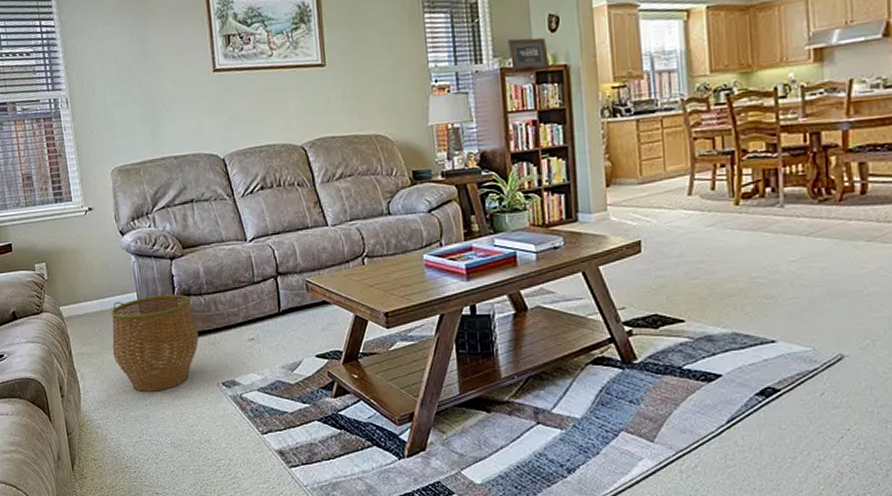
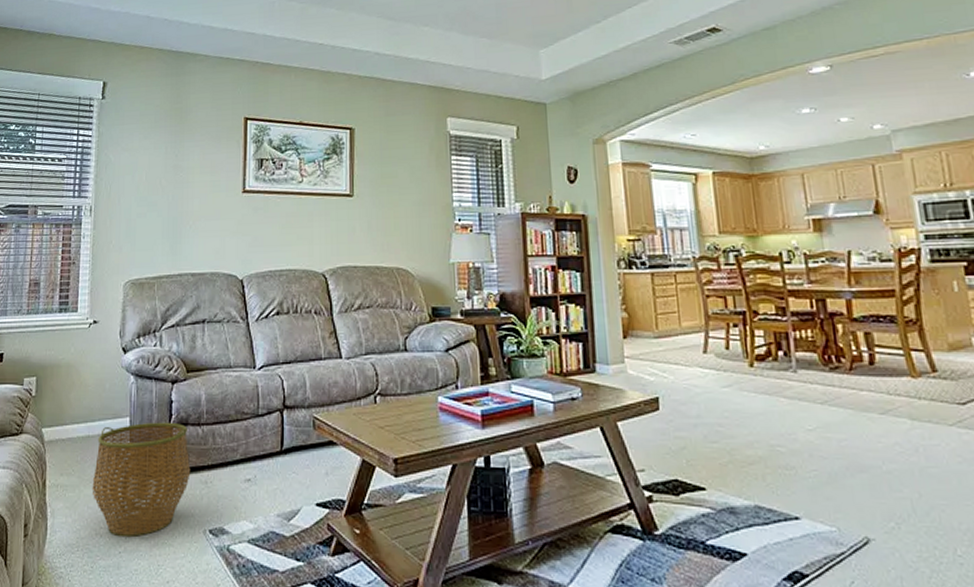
picture frame: present [507,37,551,73] -> none [529,186,570,219]

